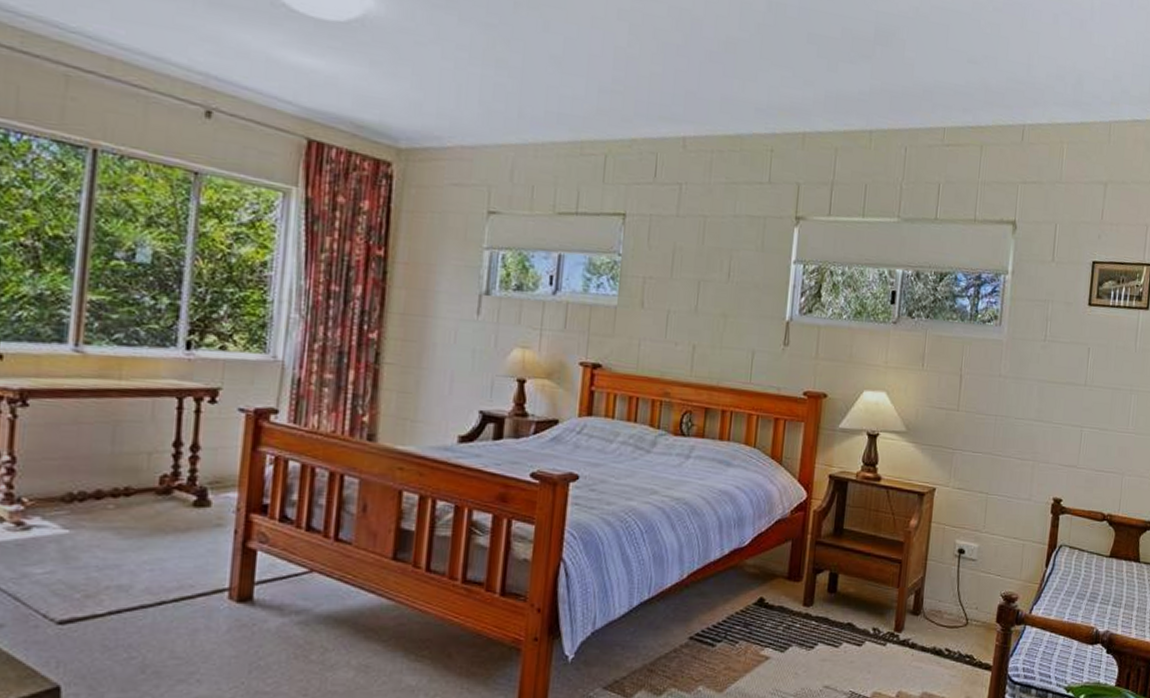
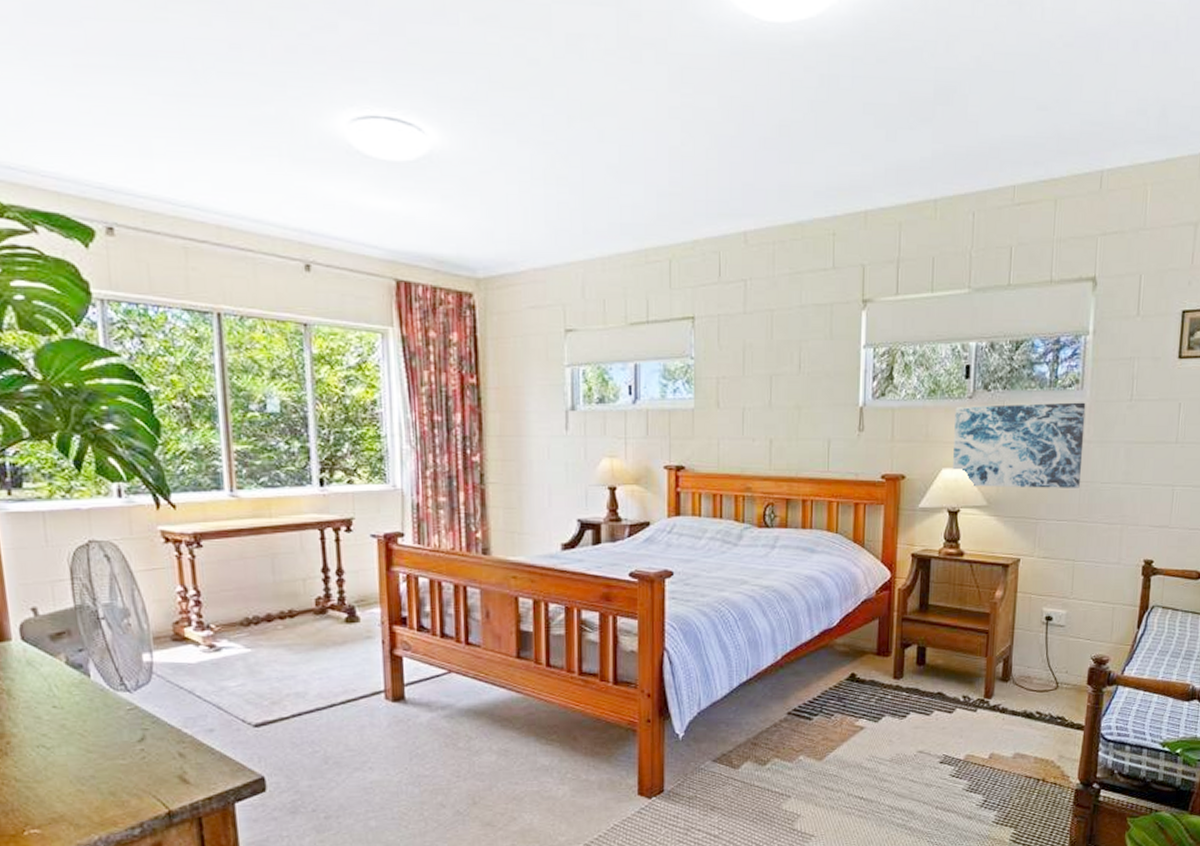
wall art: none [874,331,1003,422] -> present [953,402,1086,488]

